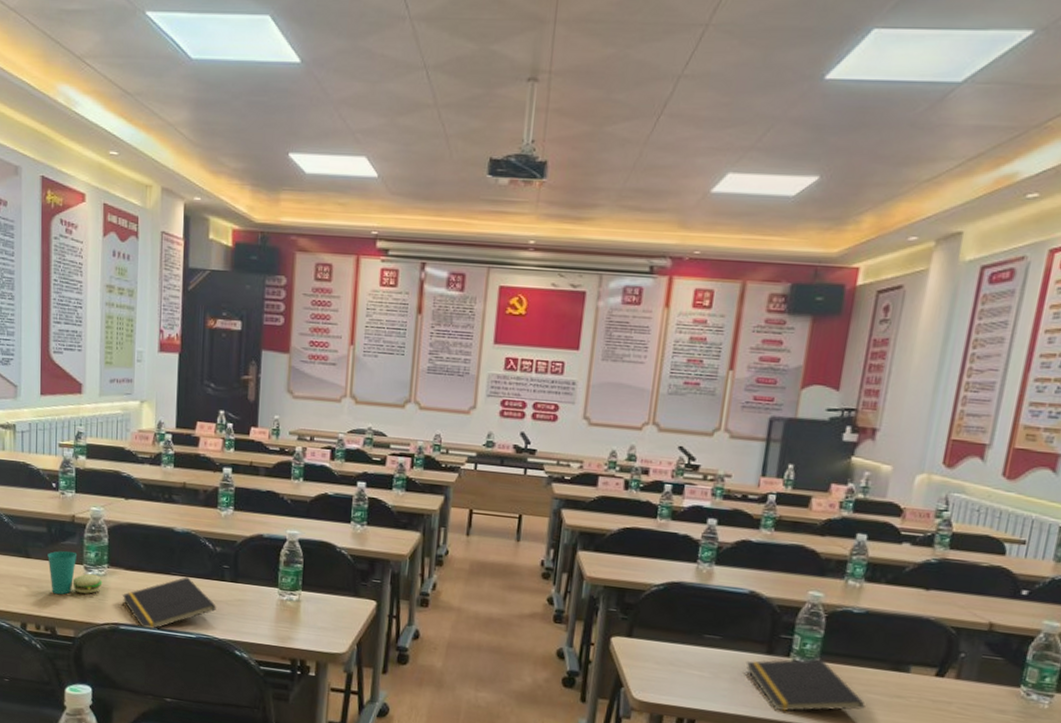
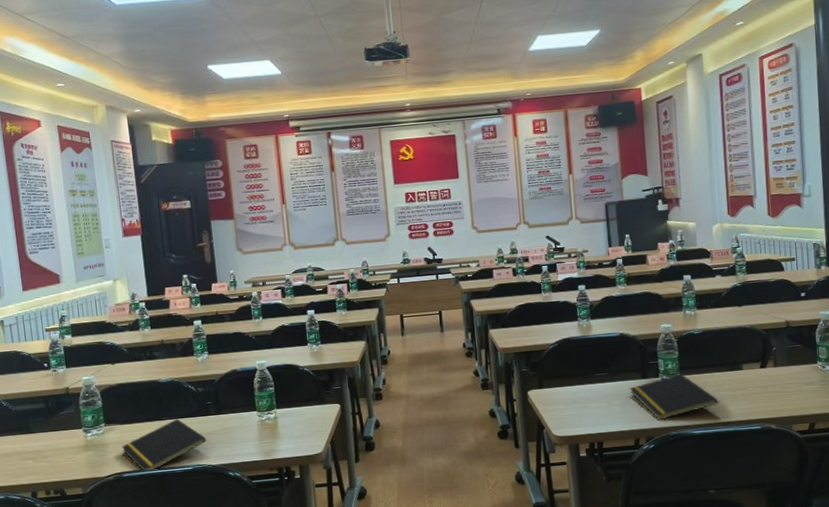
cup: present [48,550,103,595] -> none [48,419,102,460]

